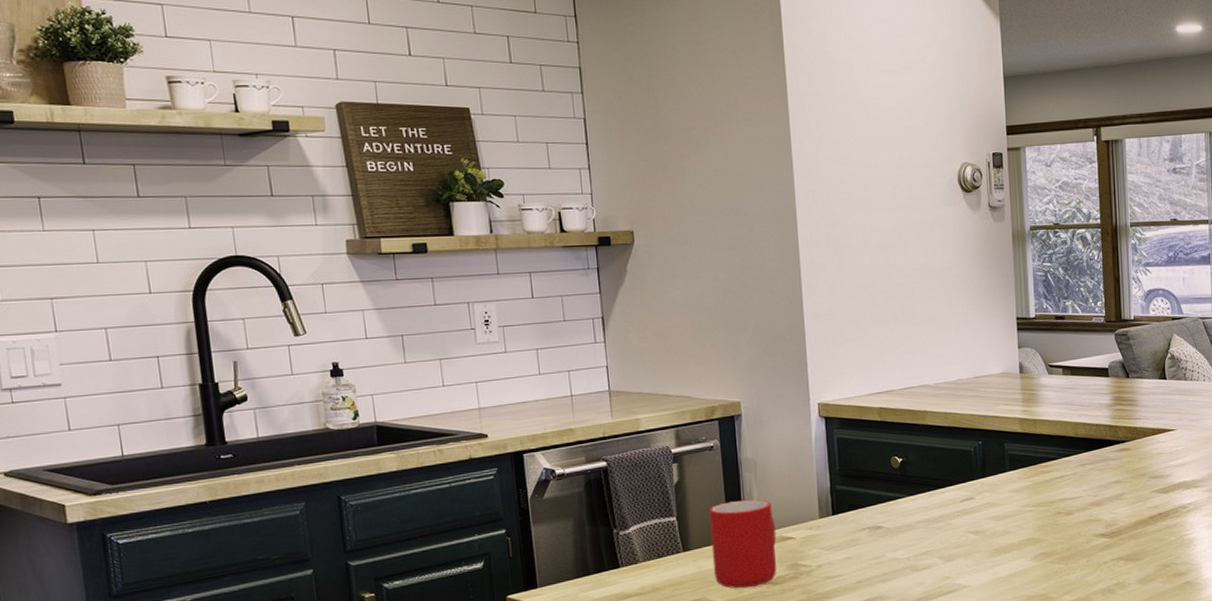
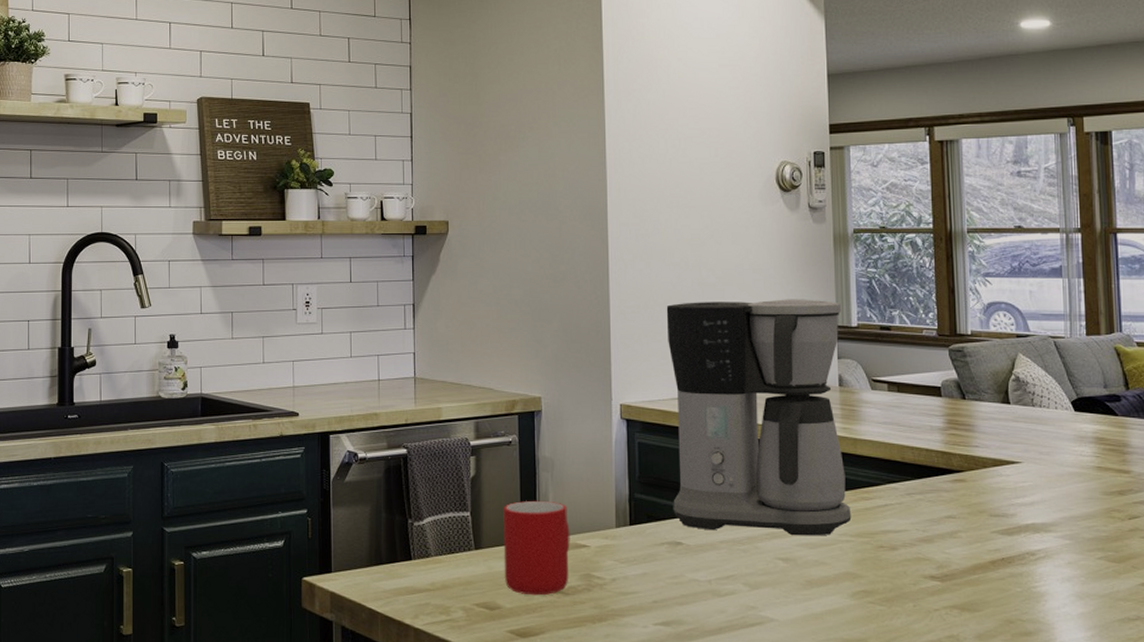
coffee maker: none [858,294,1033,513] -> present [666,299,852,536]

